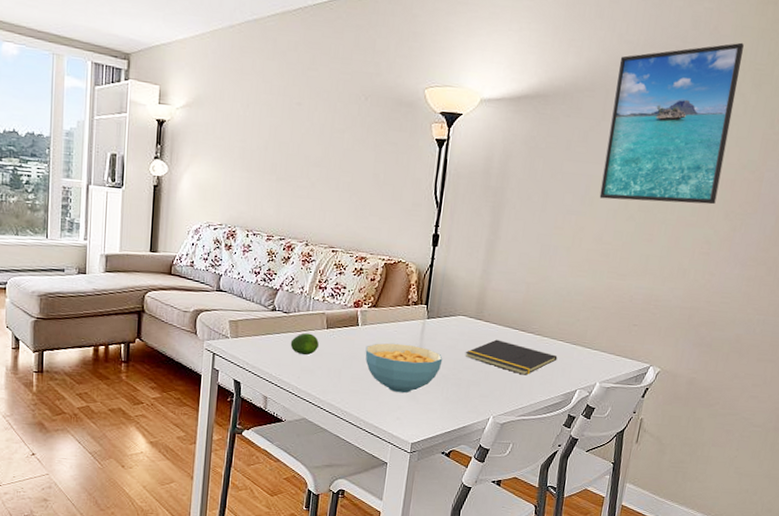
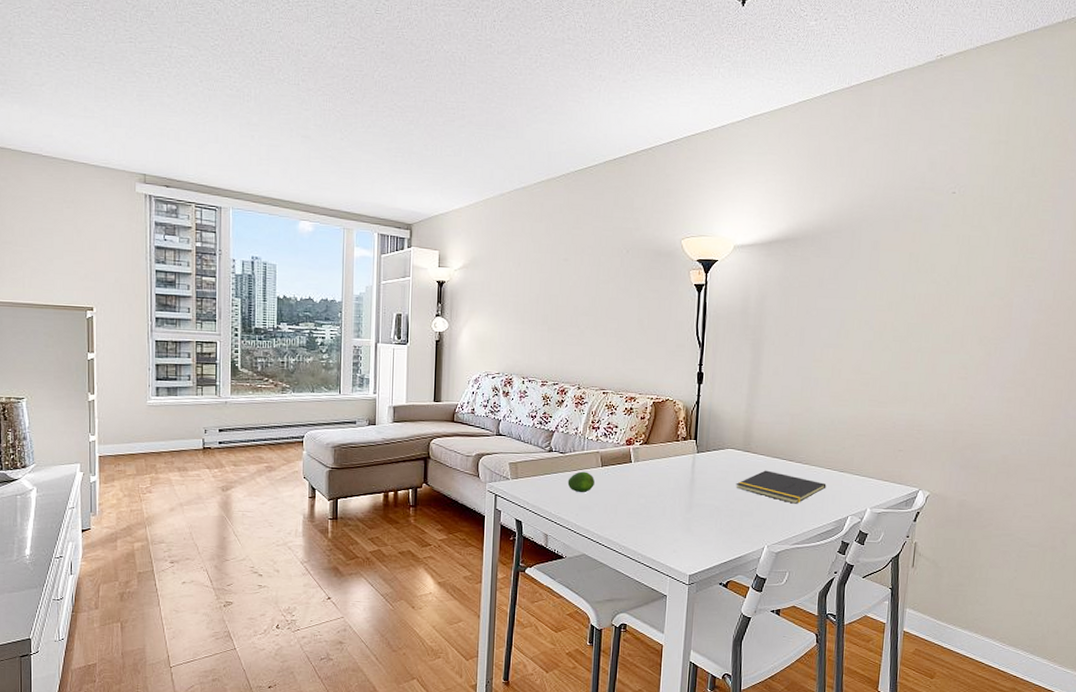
cereal bowl: present [365,343,443,393] -> none [639,477,715,526]
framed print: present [599,42,744,205] -> none [854,180,980,332]

